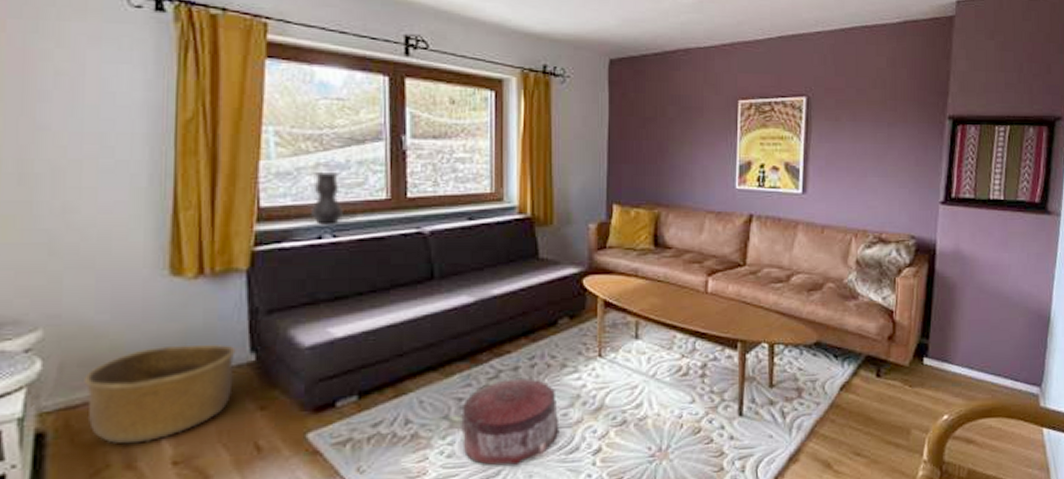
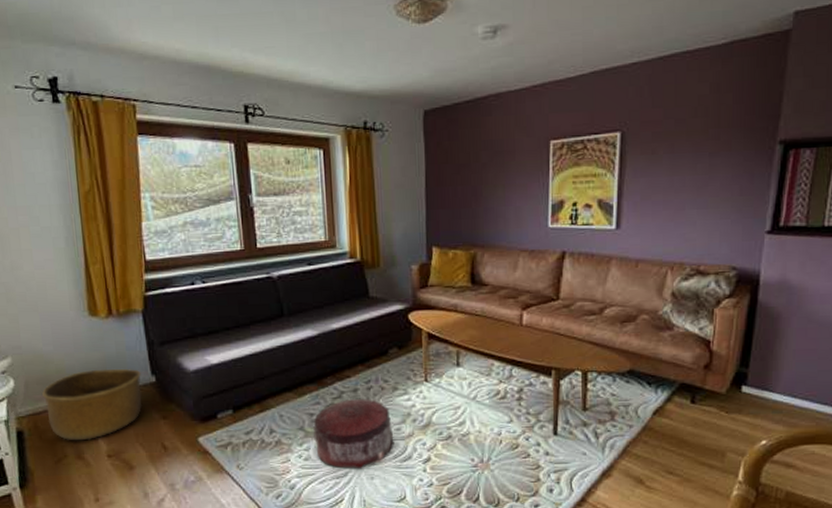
vase: present [311,173,343,225] -> none [183,229,208,273]

